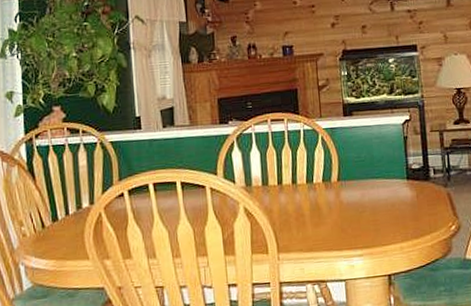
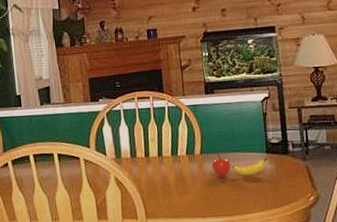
fruit: none [349,179,408,208] -> present [211,152,268,179]

